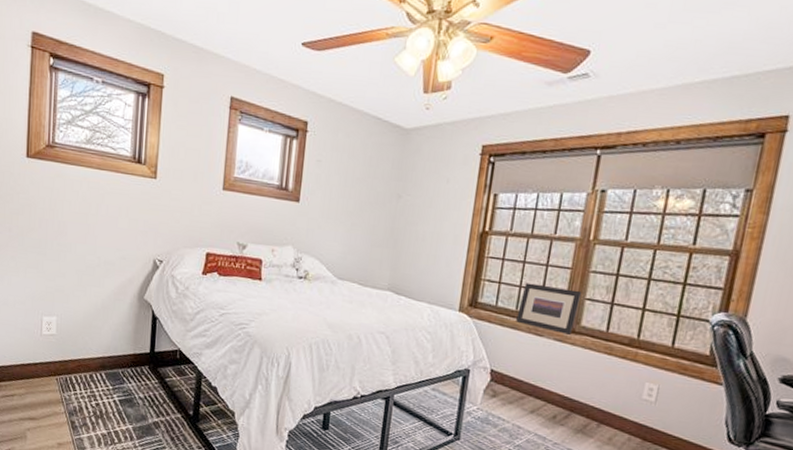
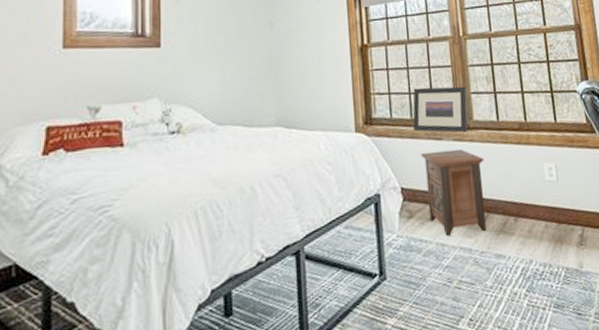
nightstand: none [512,343,582,427] -> present [420,149,486,237]

